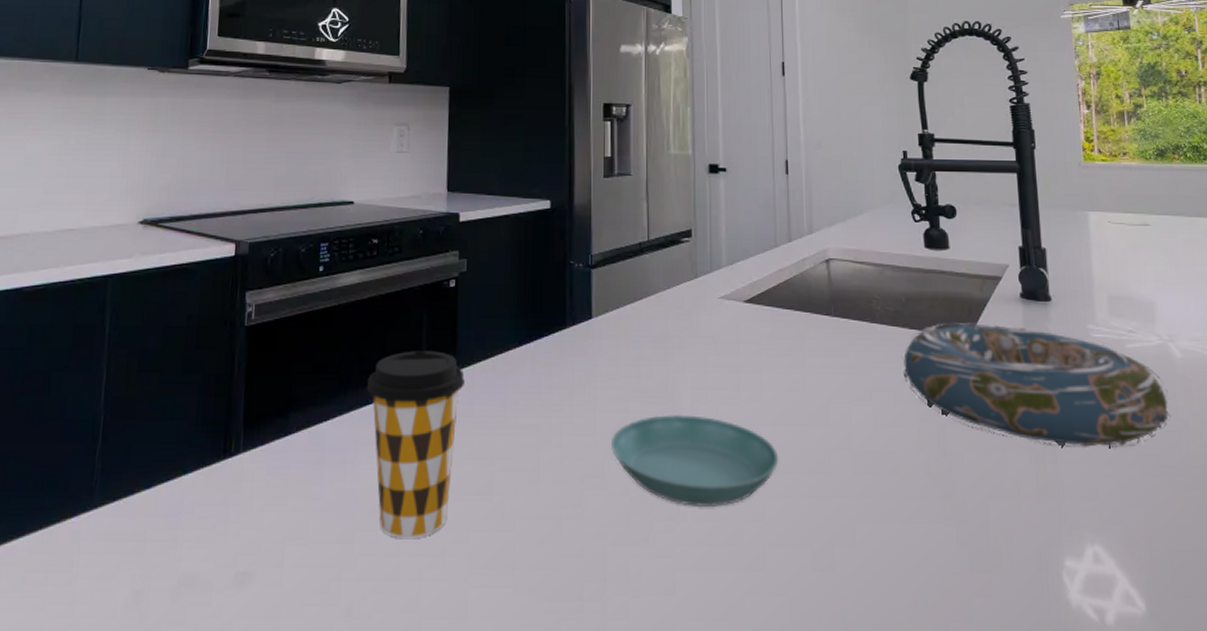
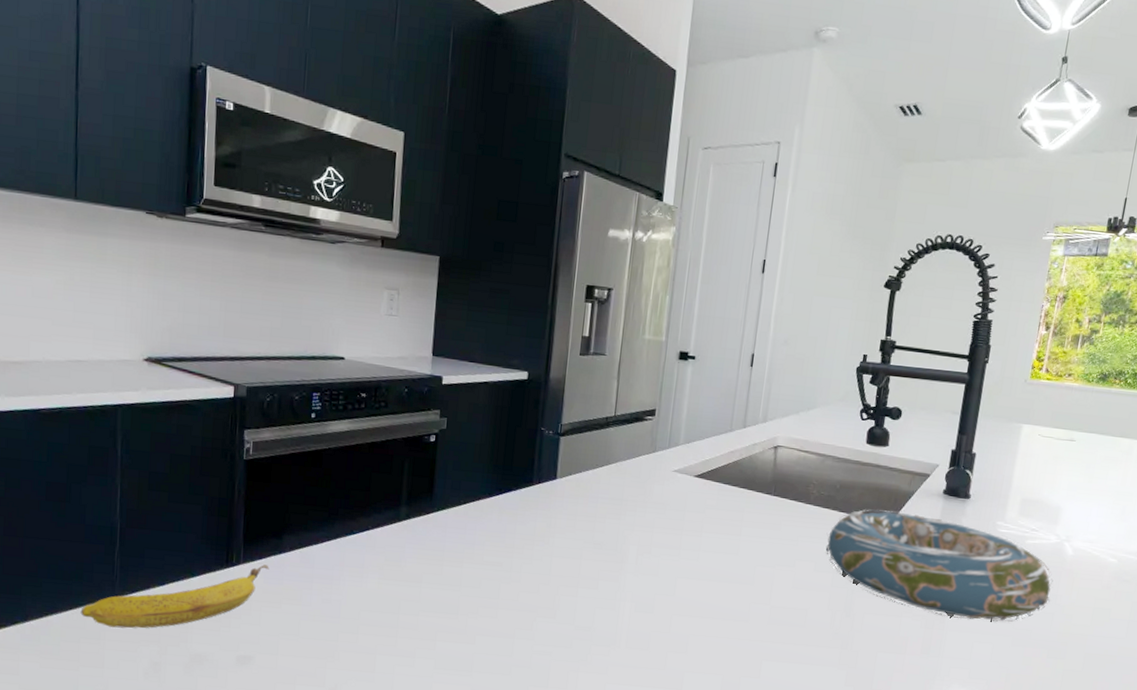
banana: none [51,451,273,548] -> present [80,564,269,629]
coffee cup: present [366,351,465,540] -> none [351,493,439,643]
saucer: present [610,414,779,508] -> none [562,563,707,639]

